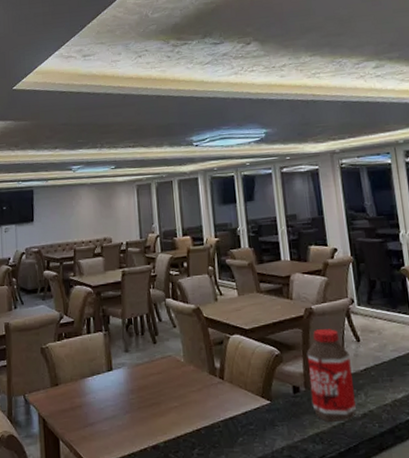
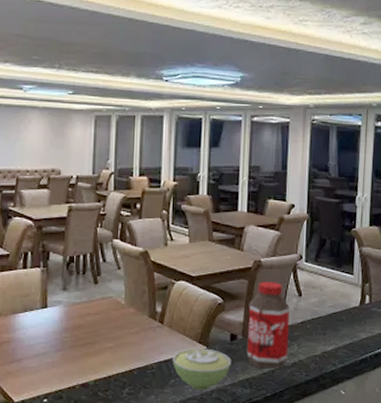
sugar bowl: none [237,400,298,448] -> present [172,346,231,390]

